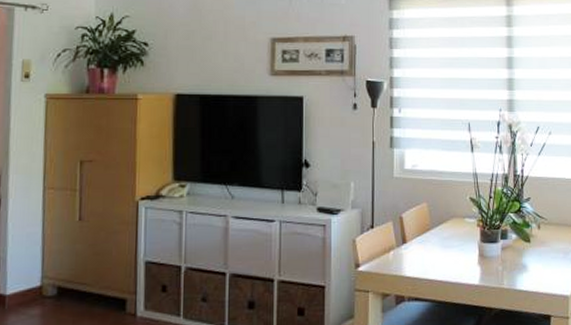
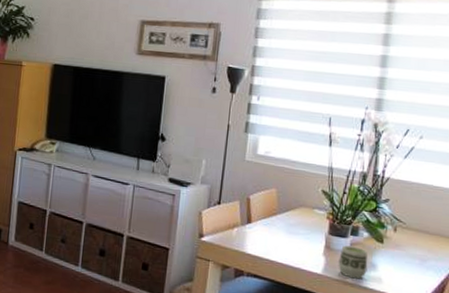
cup: none [493,250,520,283] -> present [338,245,368,279]

